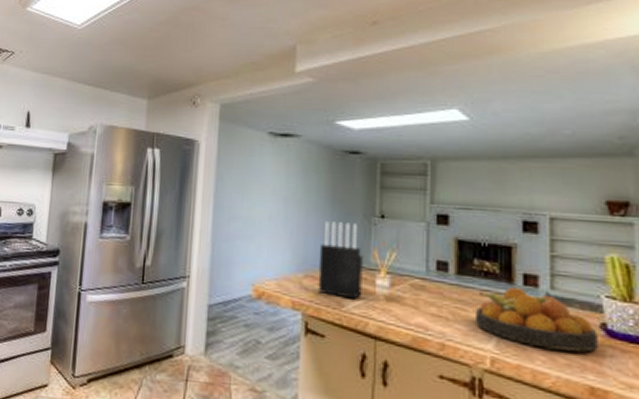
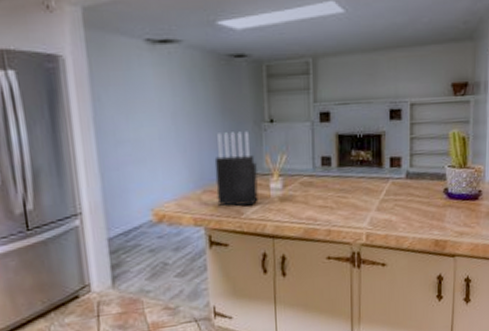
fruit bowl: present [474,286,598,353] -> none [353,170,442,217]

